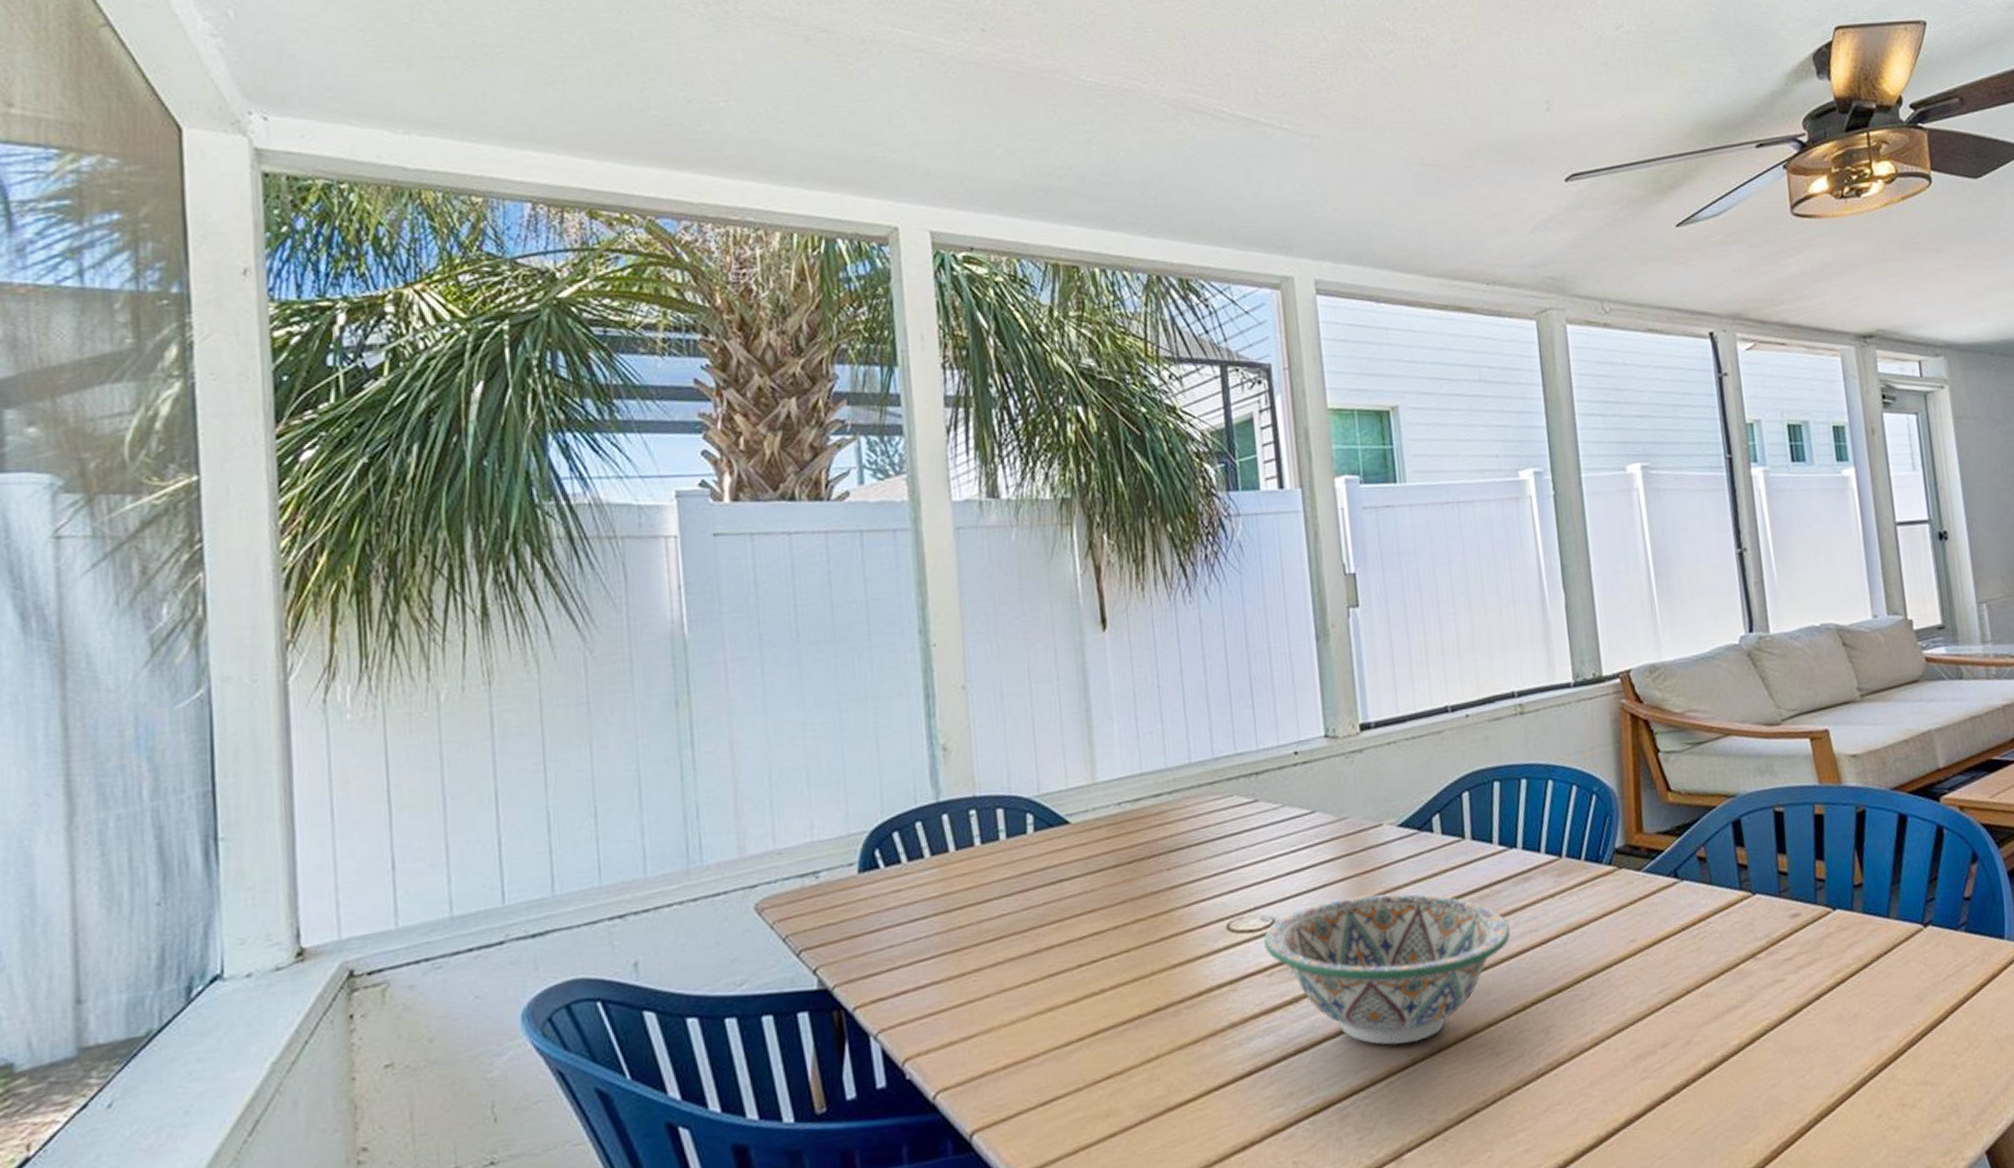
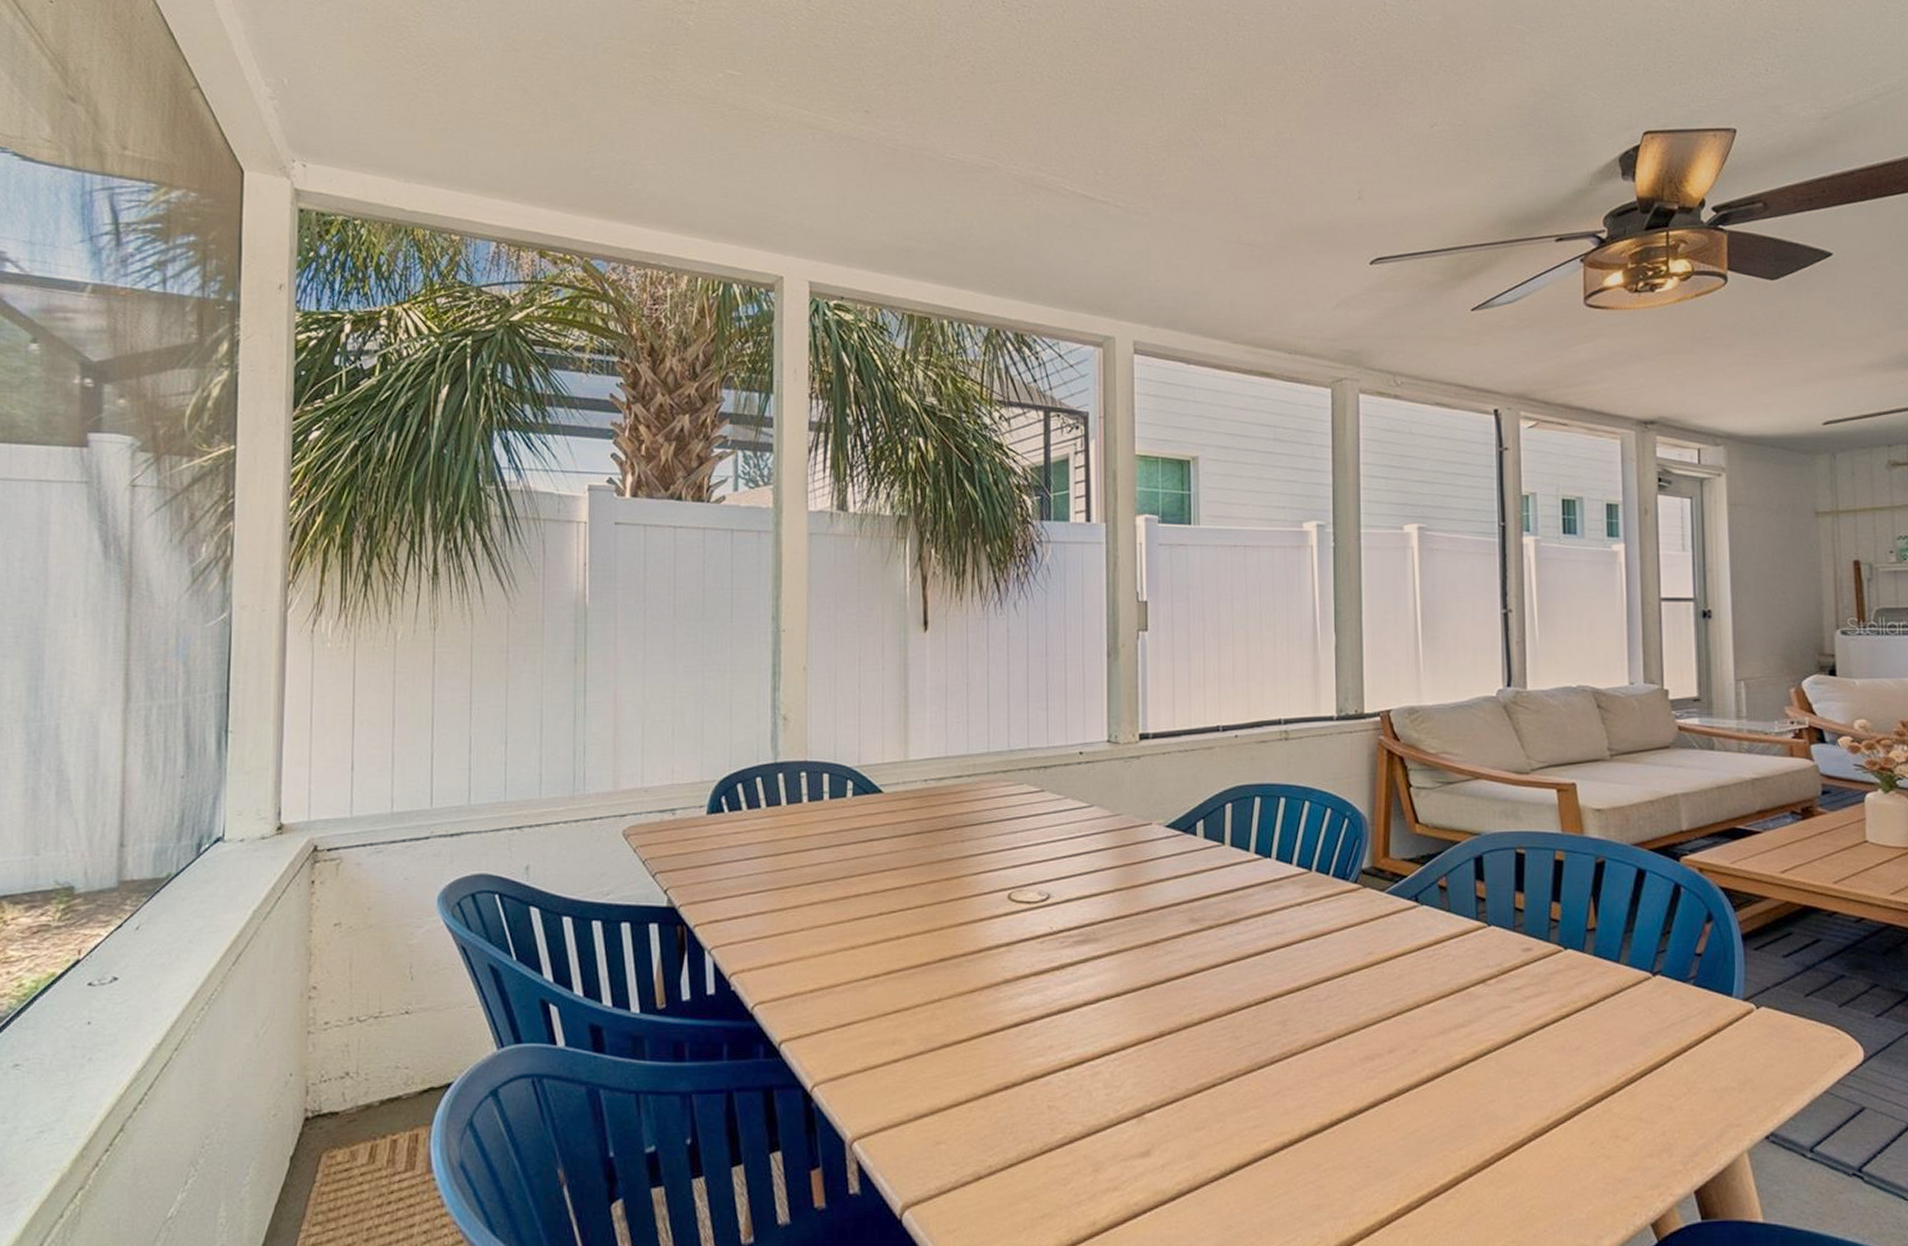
decorative bowl: present [1264,893,1511,1045] -> none [1039,883,1259,1018]

